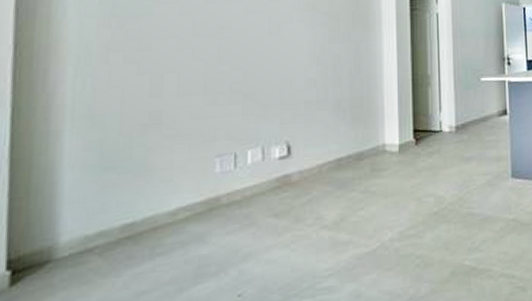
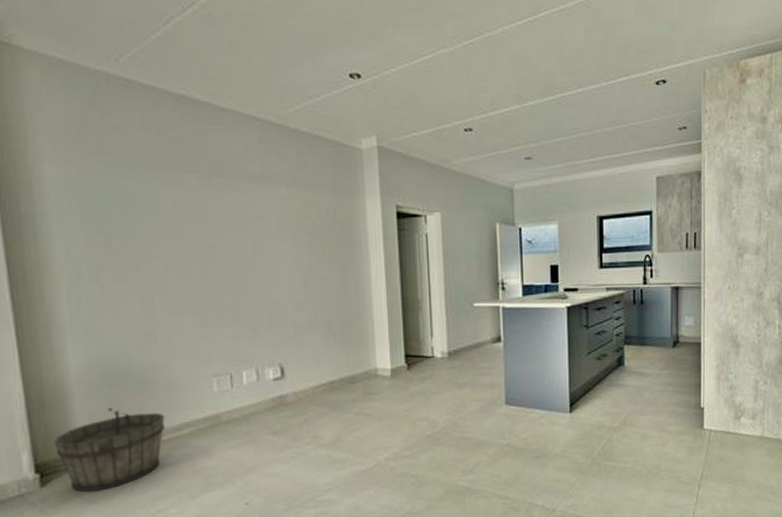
wooden bucket: none [33,193,160,290] -> present [54,408,166,492]

